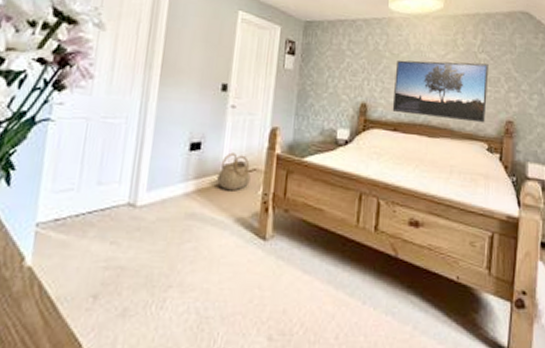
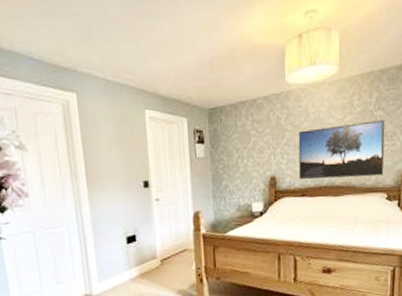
basket: present [217,152,251,191] -> none [155,239,184,271]

